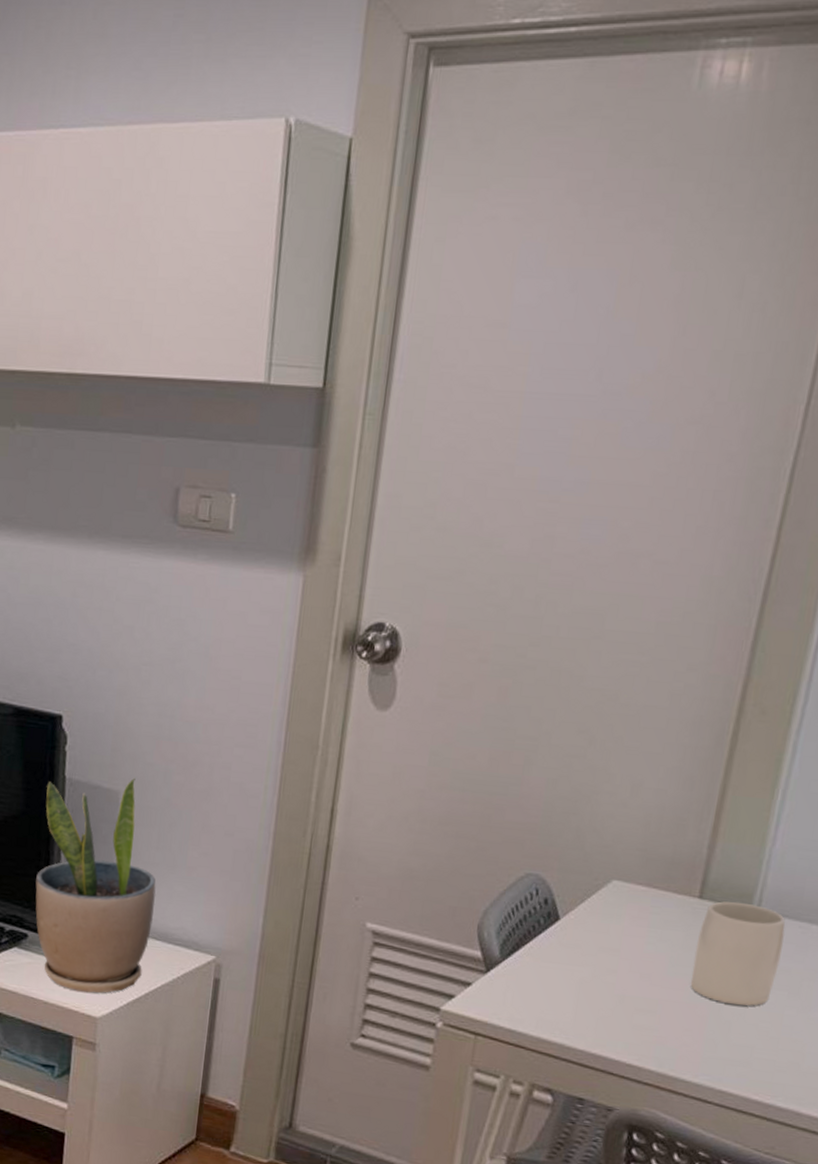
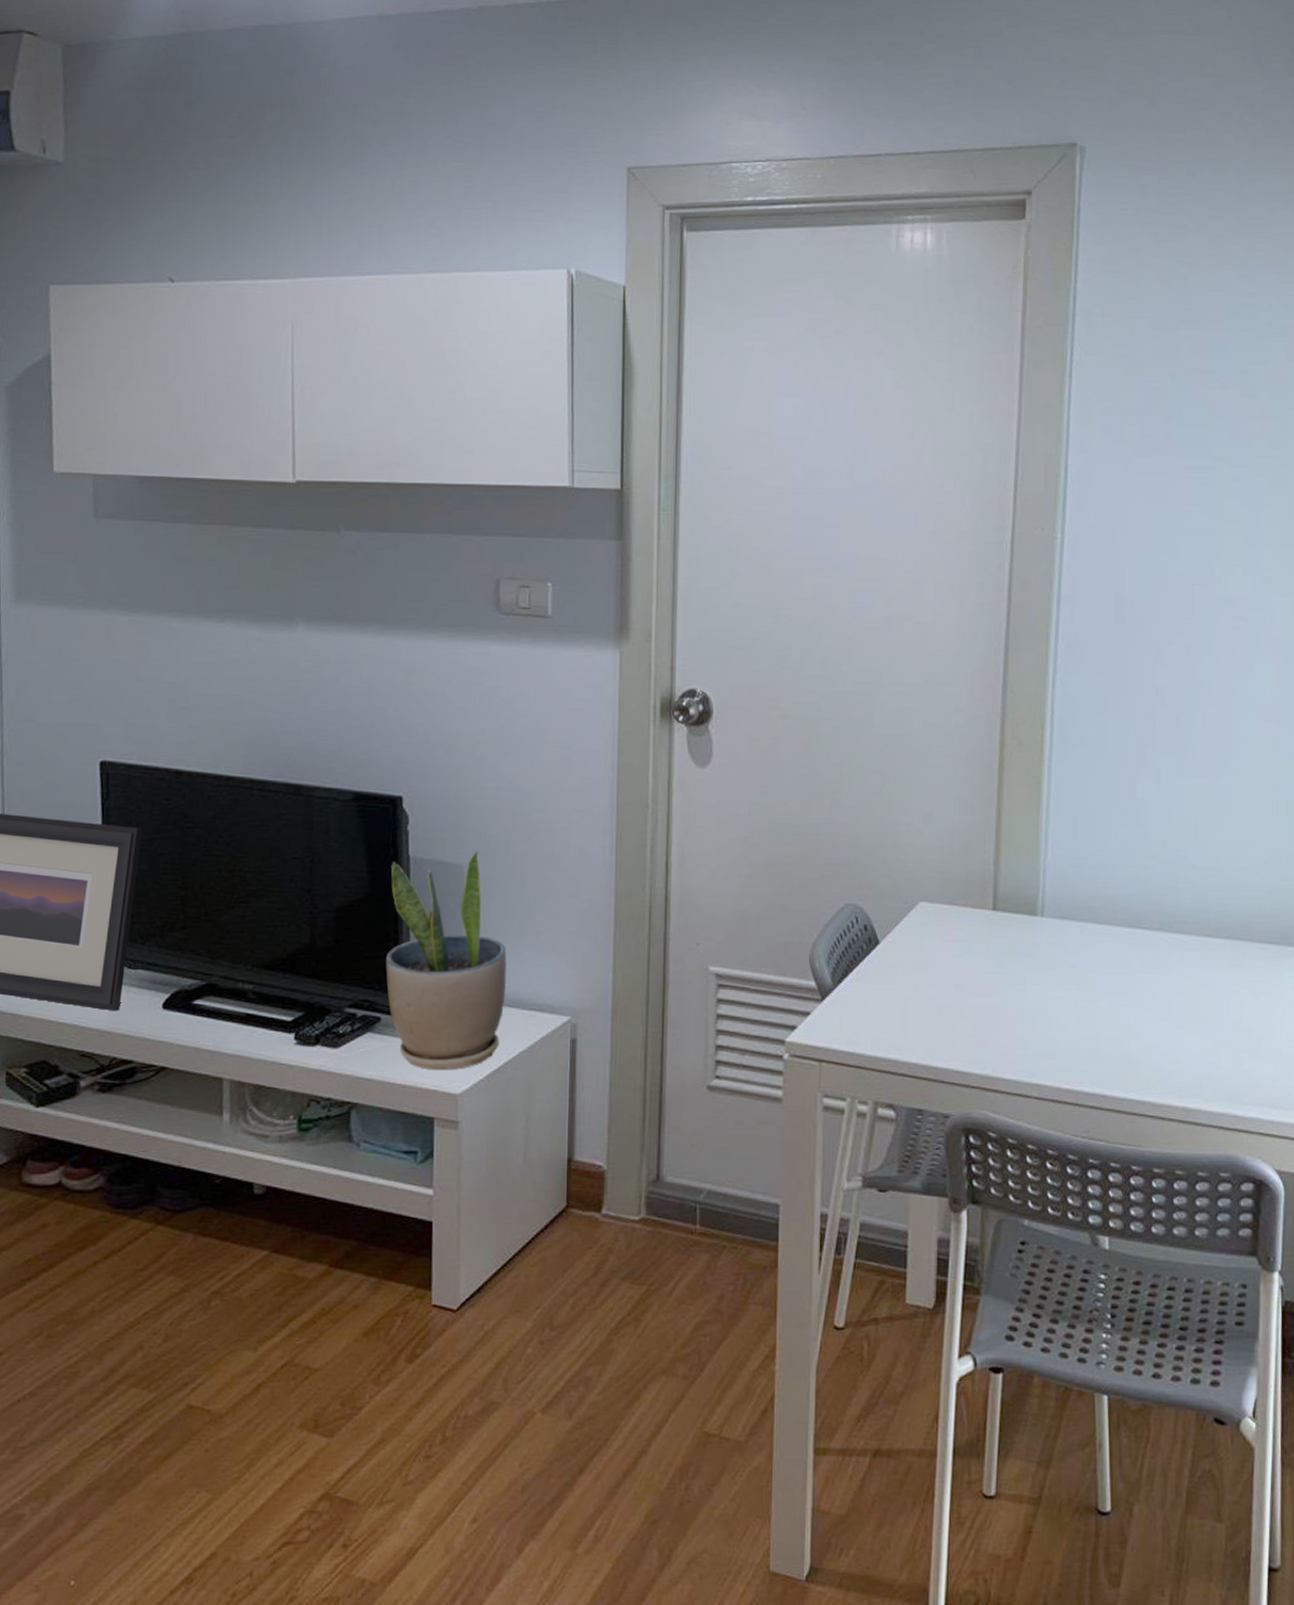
mug: present [691,901,786,1006] -> none [997,910,1067,1004]

